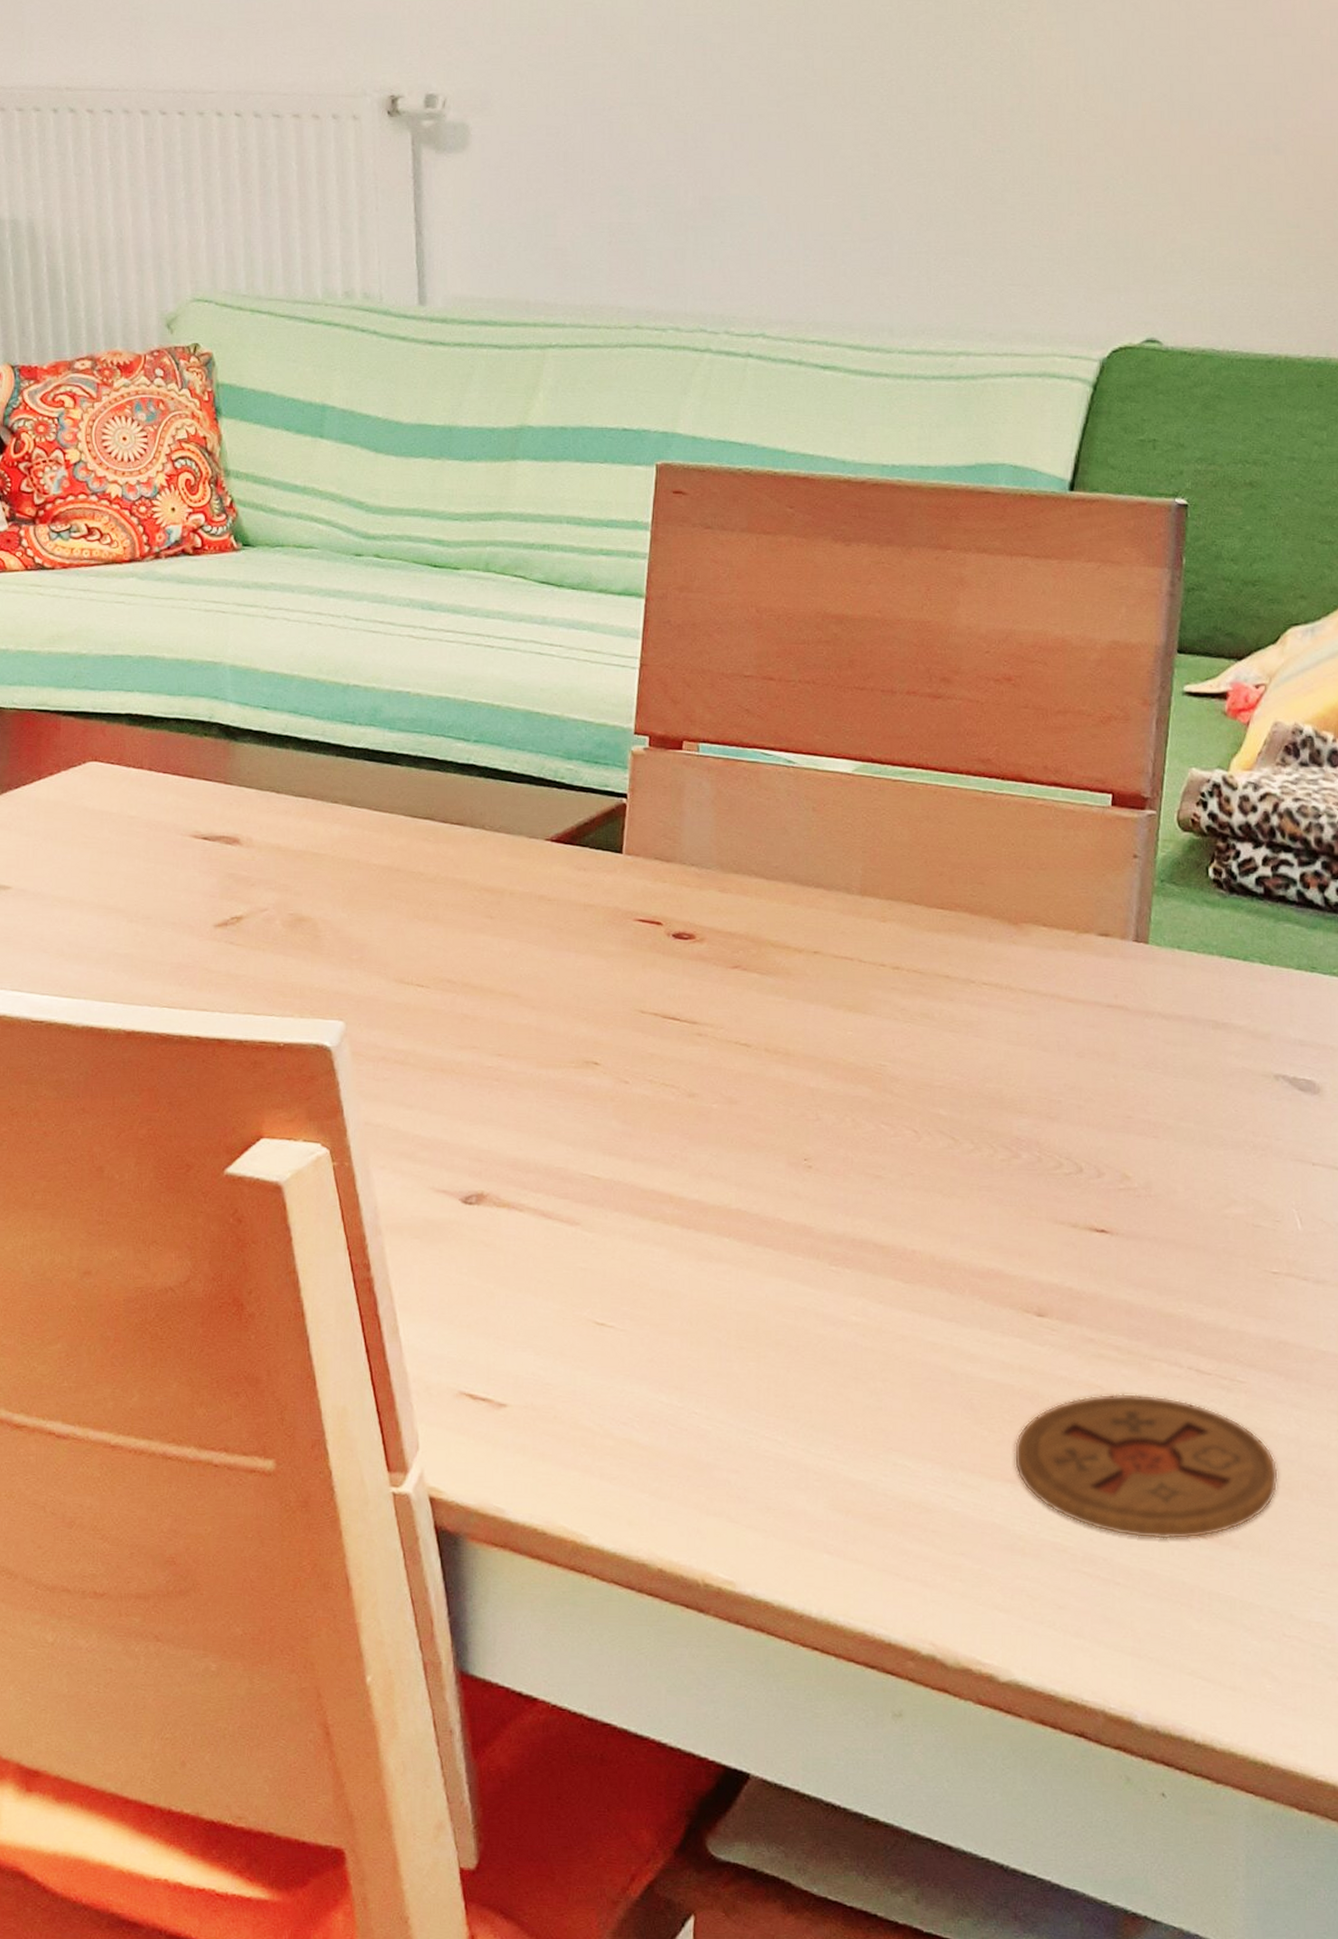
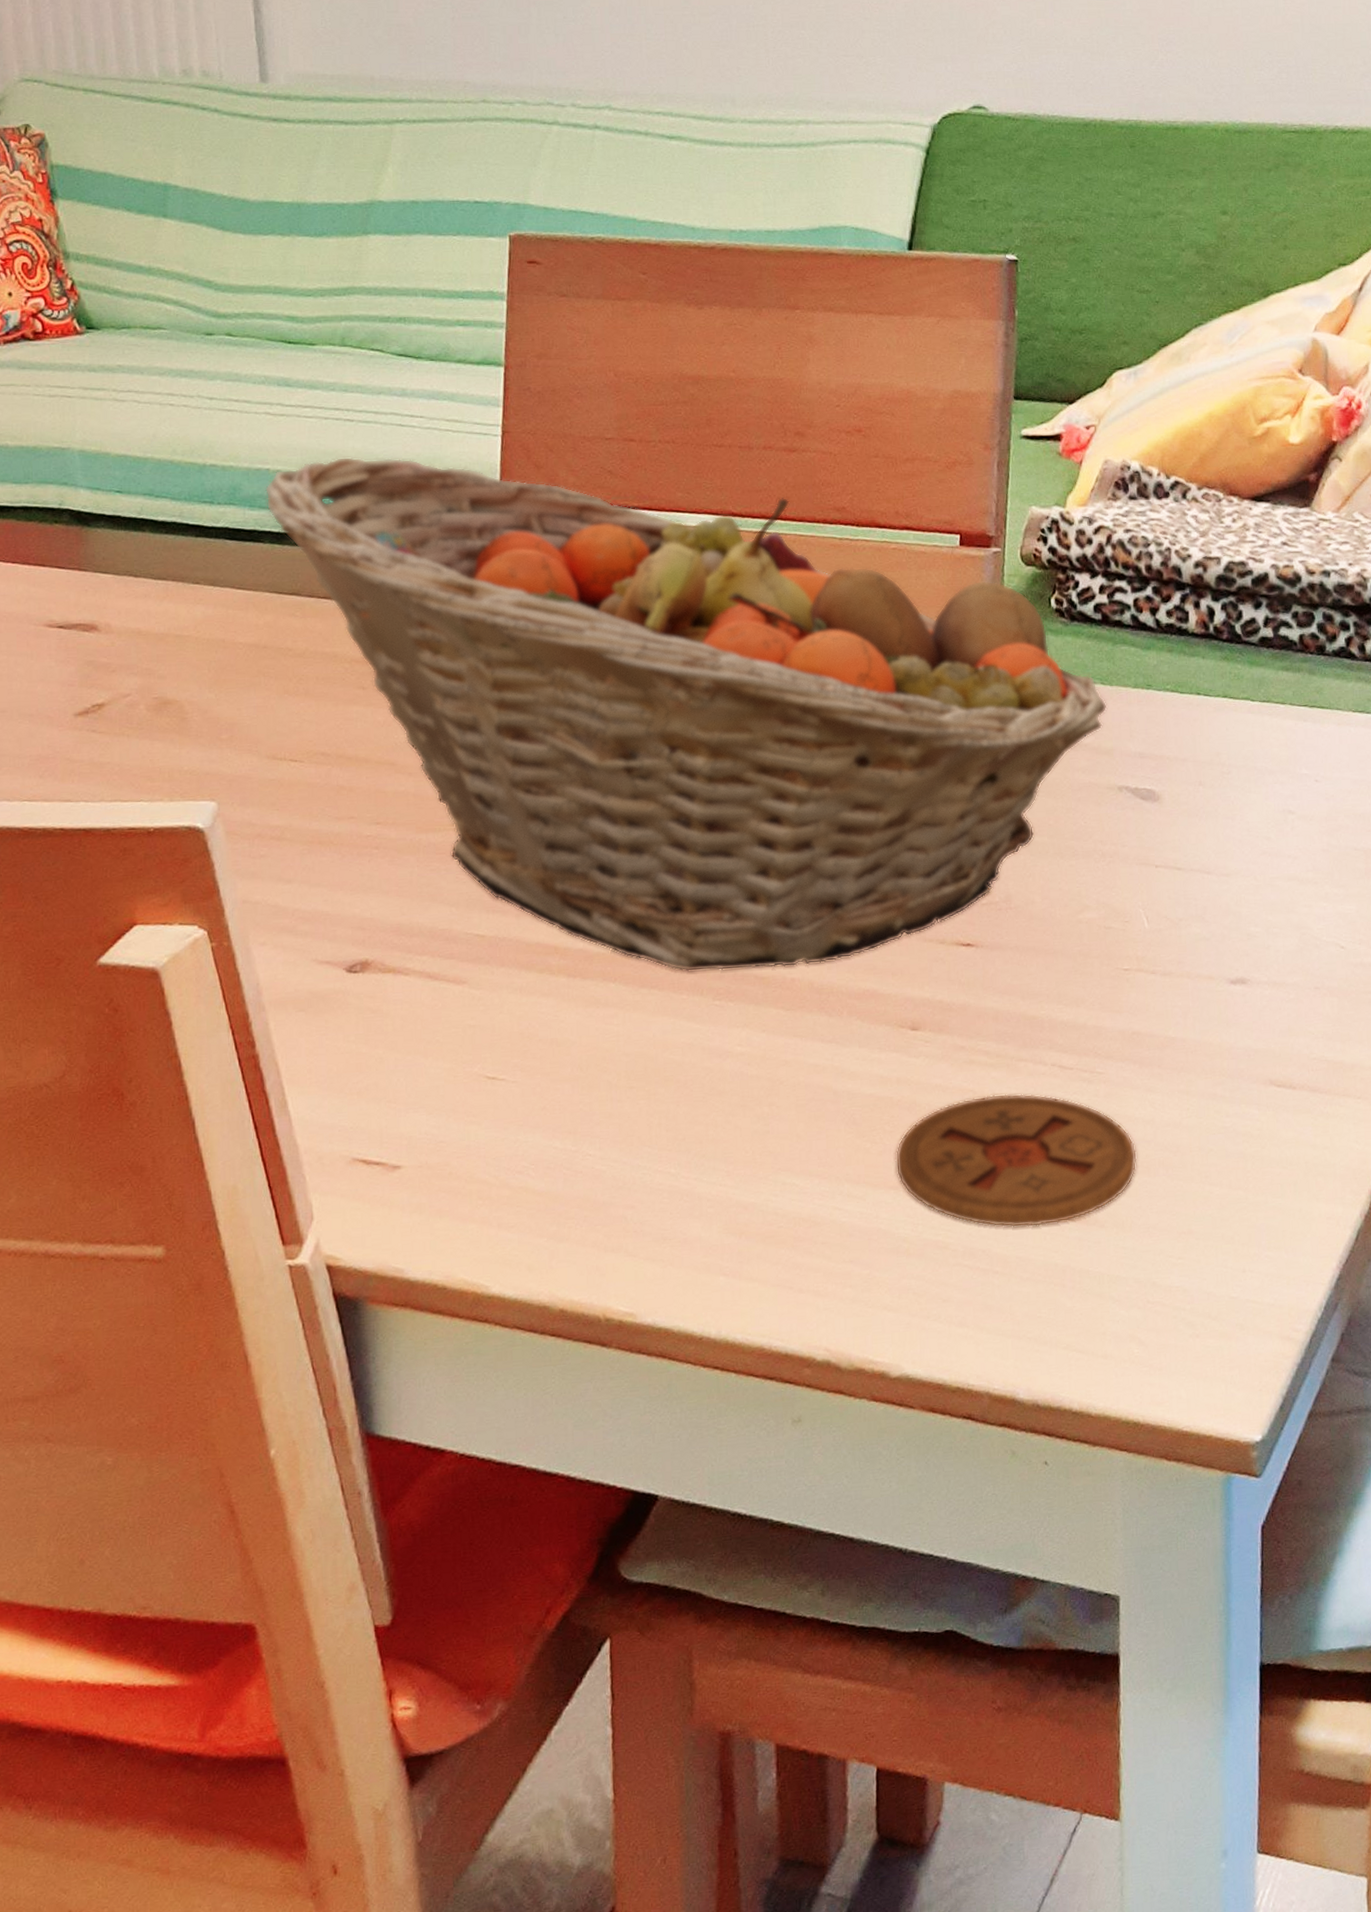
fruit basket: none [404,683,1266,1238] -> present [264,456,1108,972]

